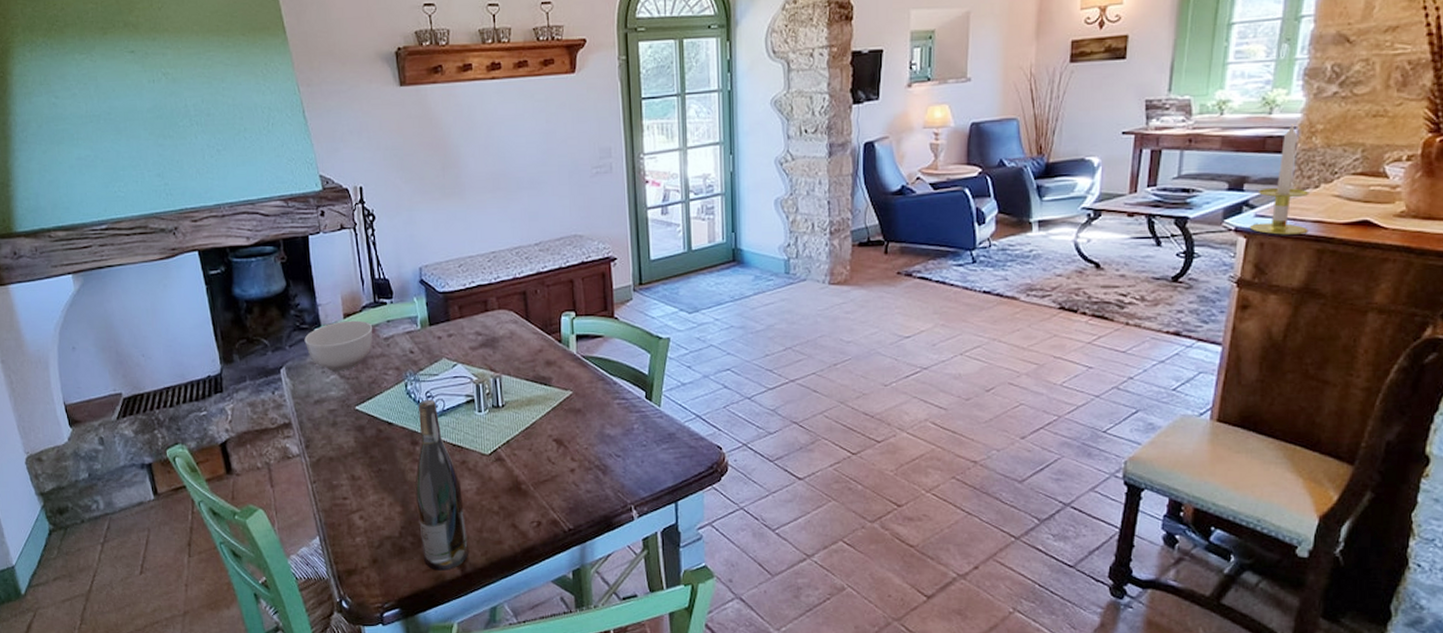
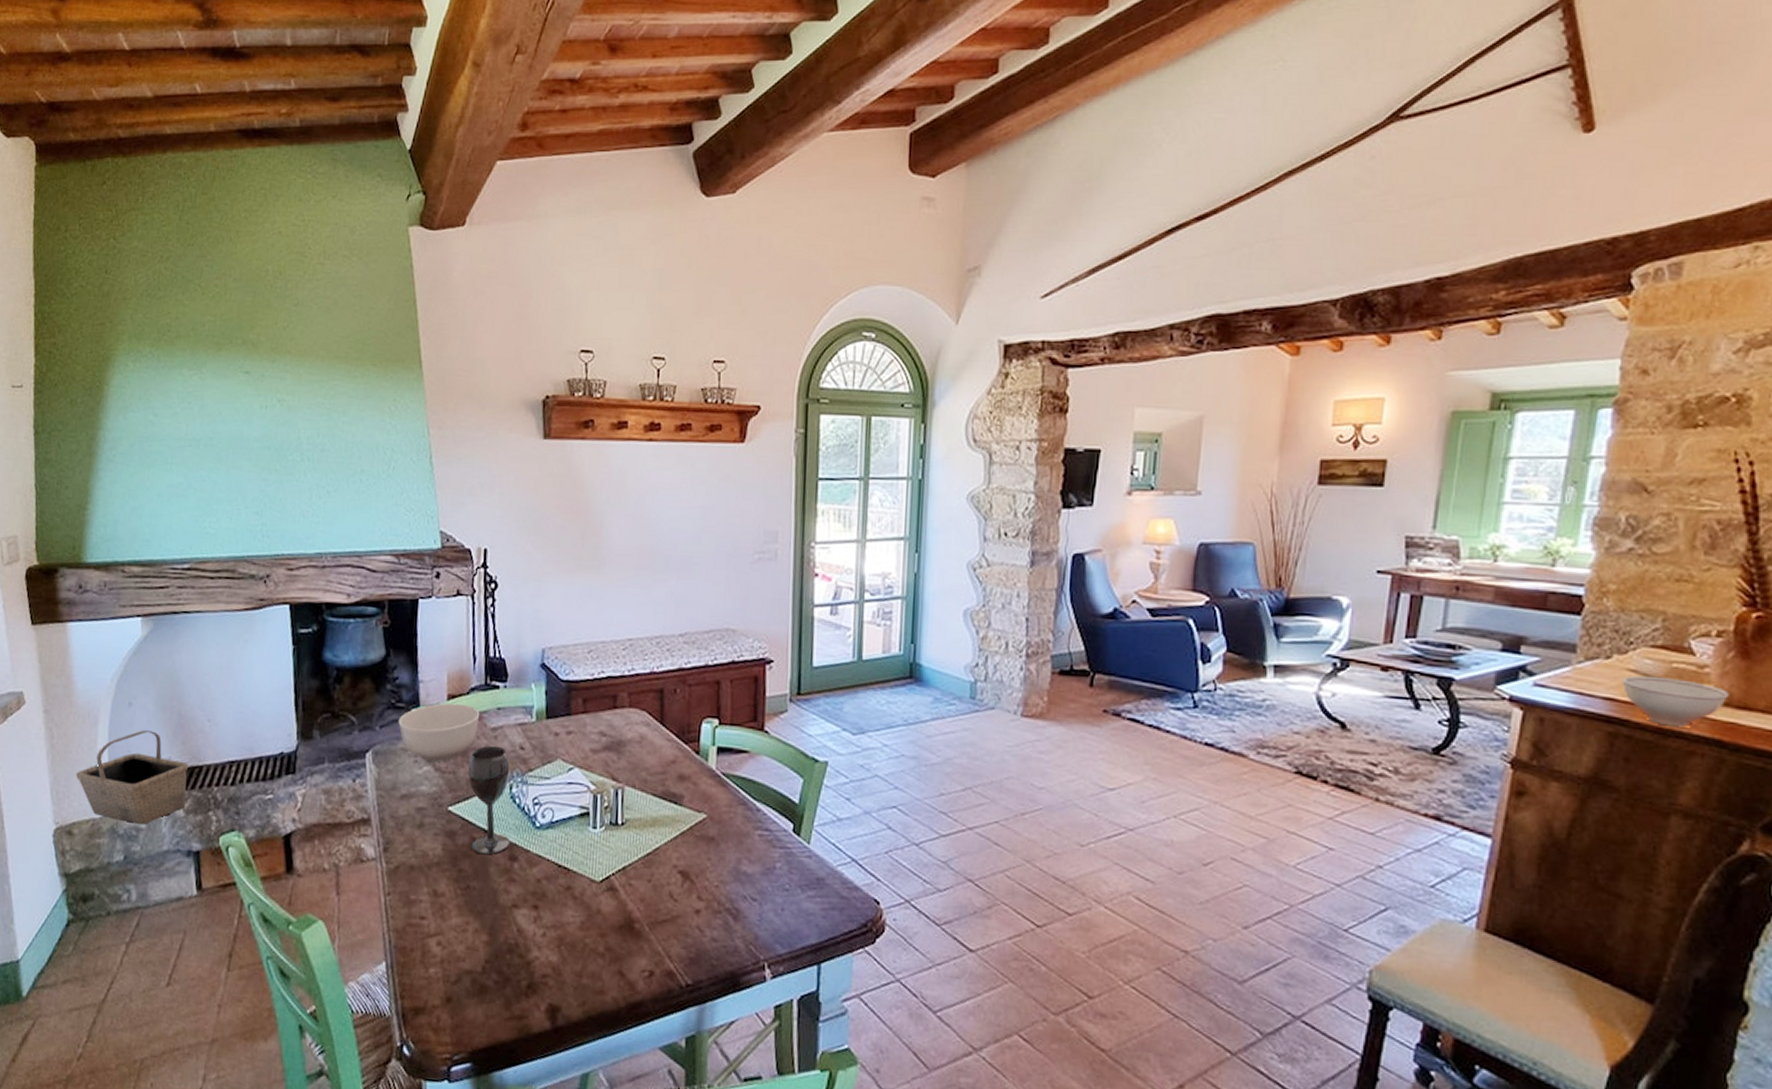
basket: none [36,369,134,447] -> present [75,730,189,826]
wine glass: none [368,352,411,443] -> present [467,745,511,855]
wine bottle: present [414,399,469,571] -> none [505,806,564,1021]
candle: present [1249,124,1309,235] -> none [1526,580,1600,713]
bowl: none [1328,198,1417,240] -> present [1621,675,1729,728]

